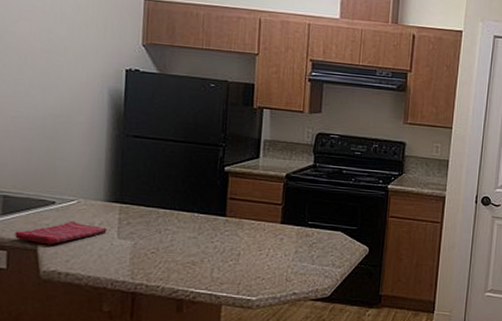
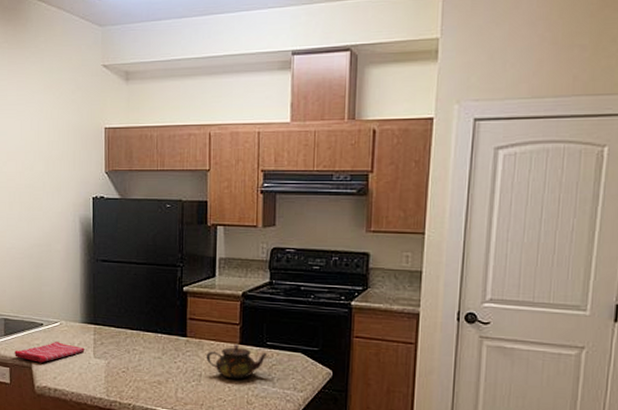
teapot: none [246,224,309,258] -> present [206,344,268,379]

